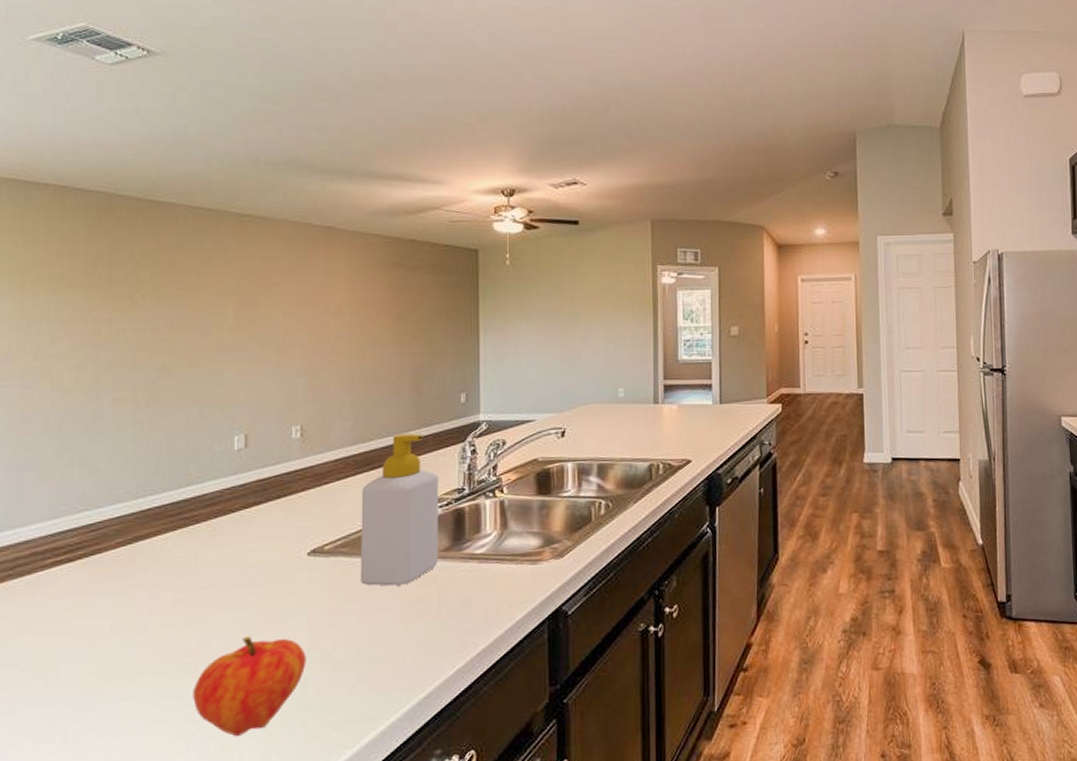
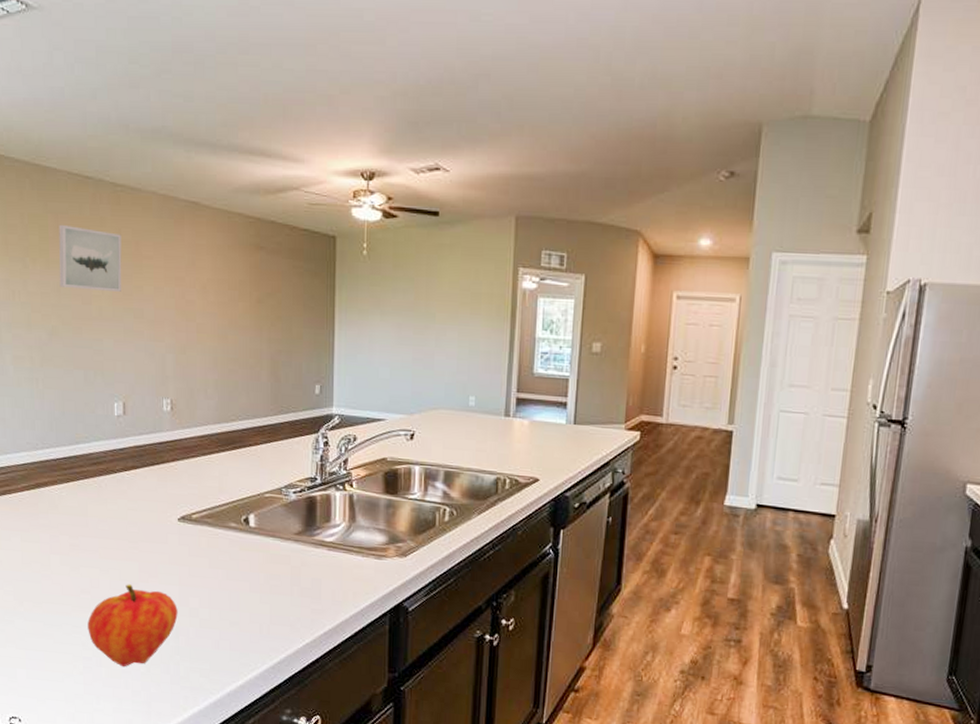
wall art: none [173,257,247,322] -> present [59,224,122,292]
soap bottle: present [360,433,439,586] -> none [222,418,294,560]

